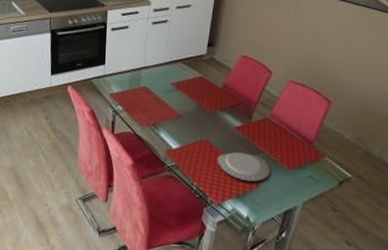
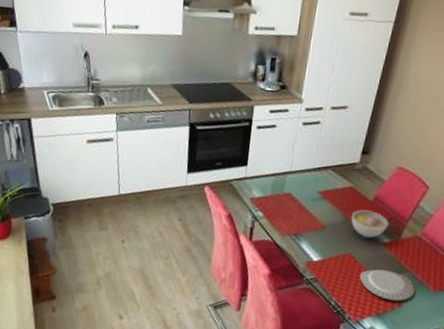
bowl: none [204,97,239,123] -> present [351,209,389,238]

